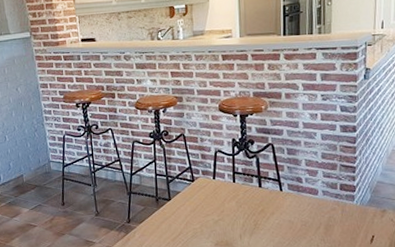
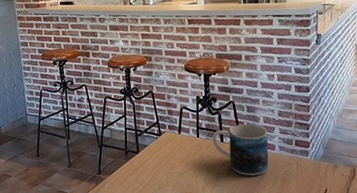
mug: none [250,168,311,223] -> present [212,124,269,176]

